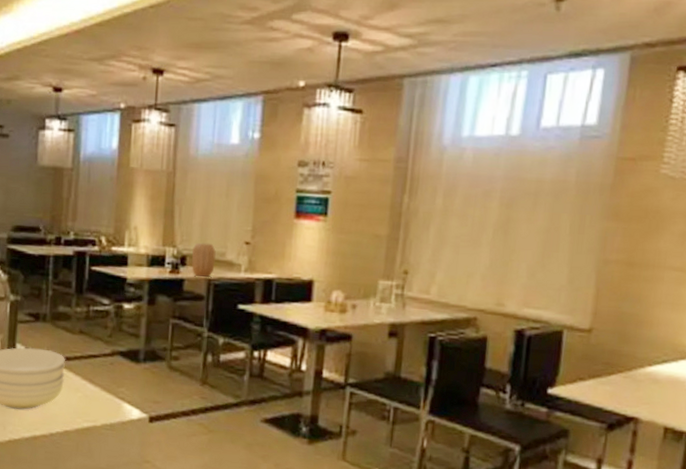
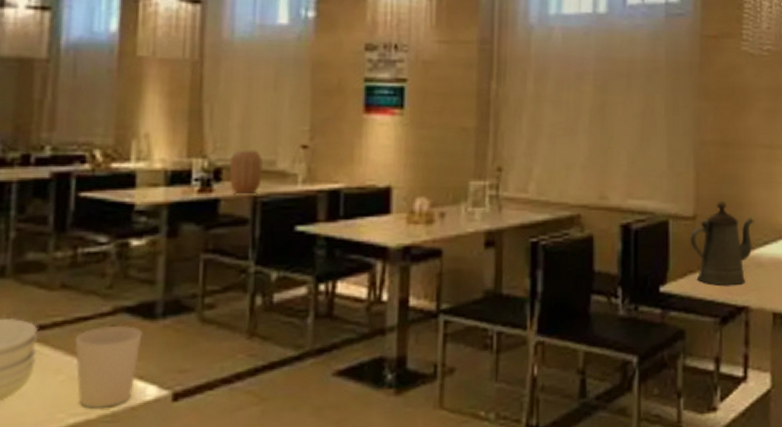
dixie cup: none [87,363,131,420] -> present [74,325,143,410]
coffee pot: none [583,317,655,398] -> present [690,200,754,286]

